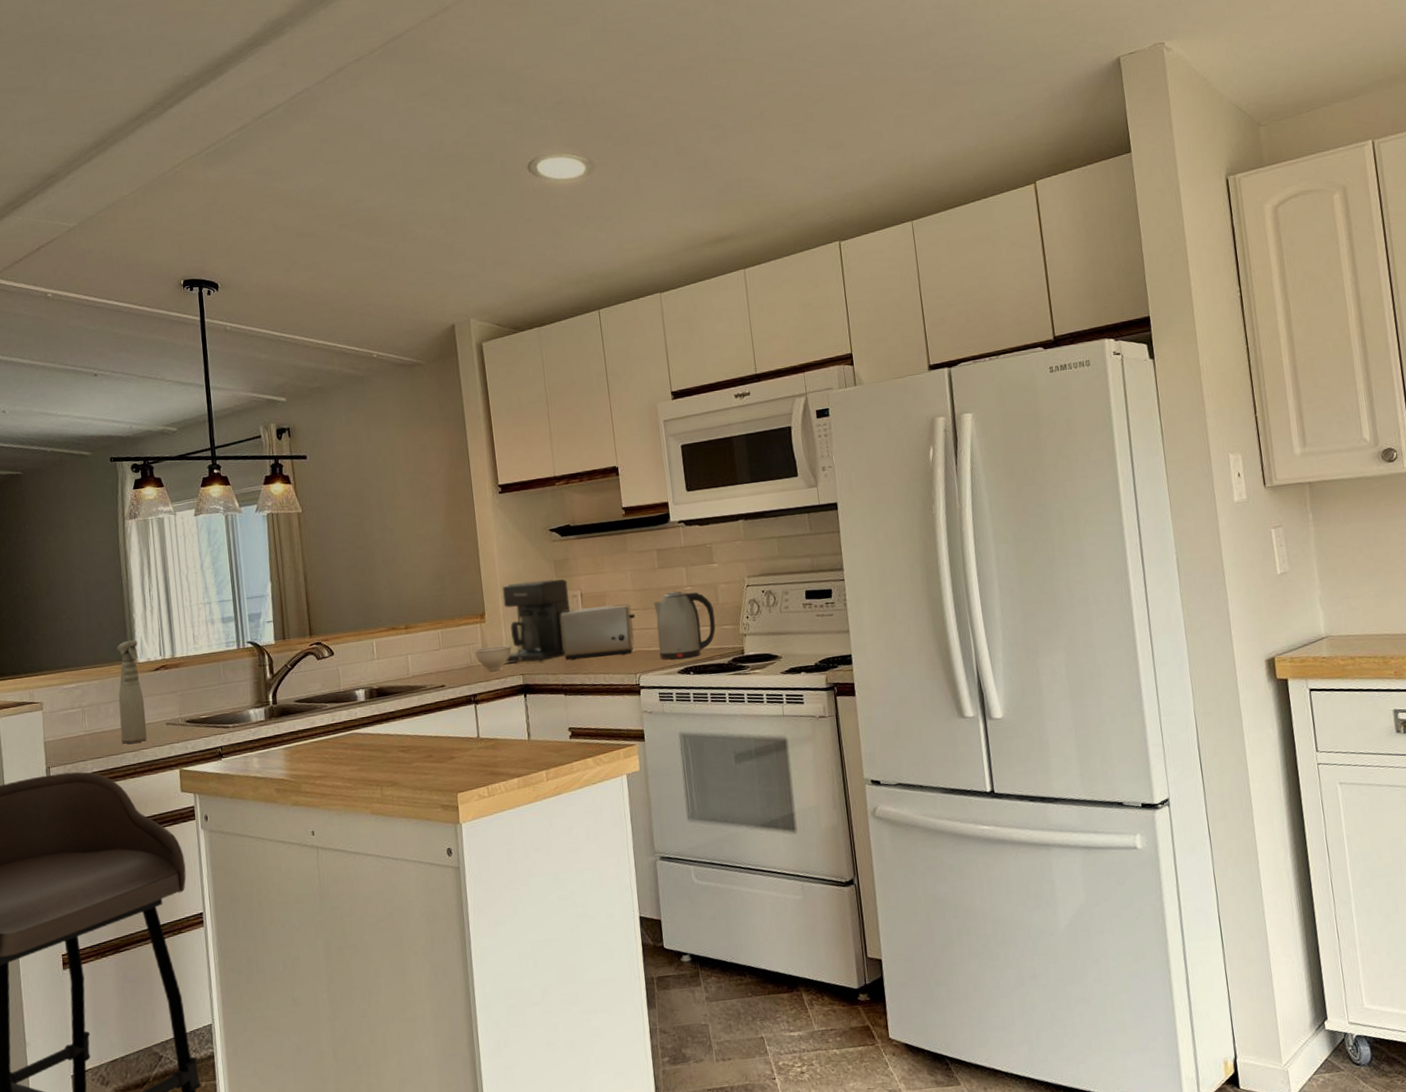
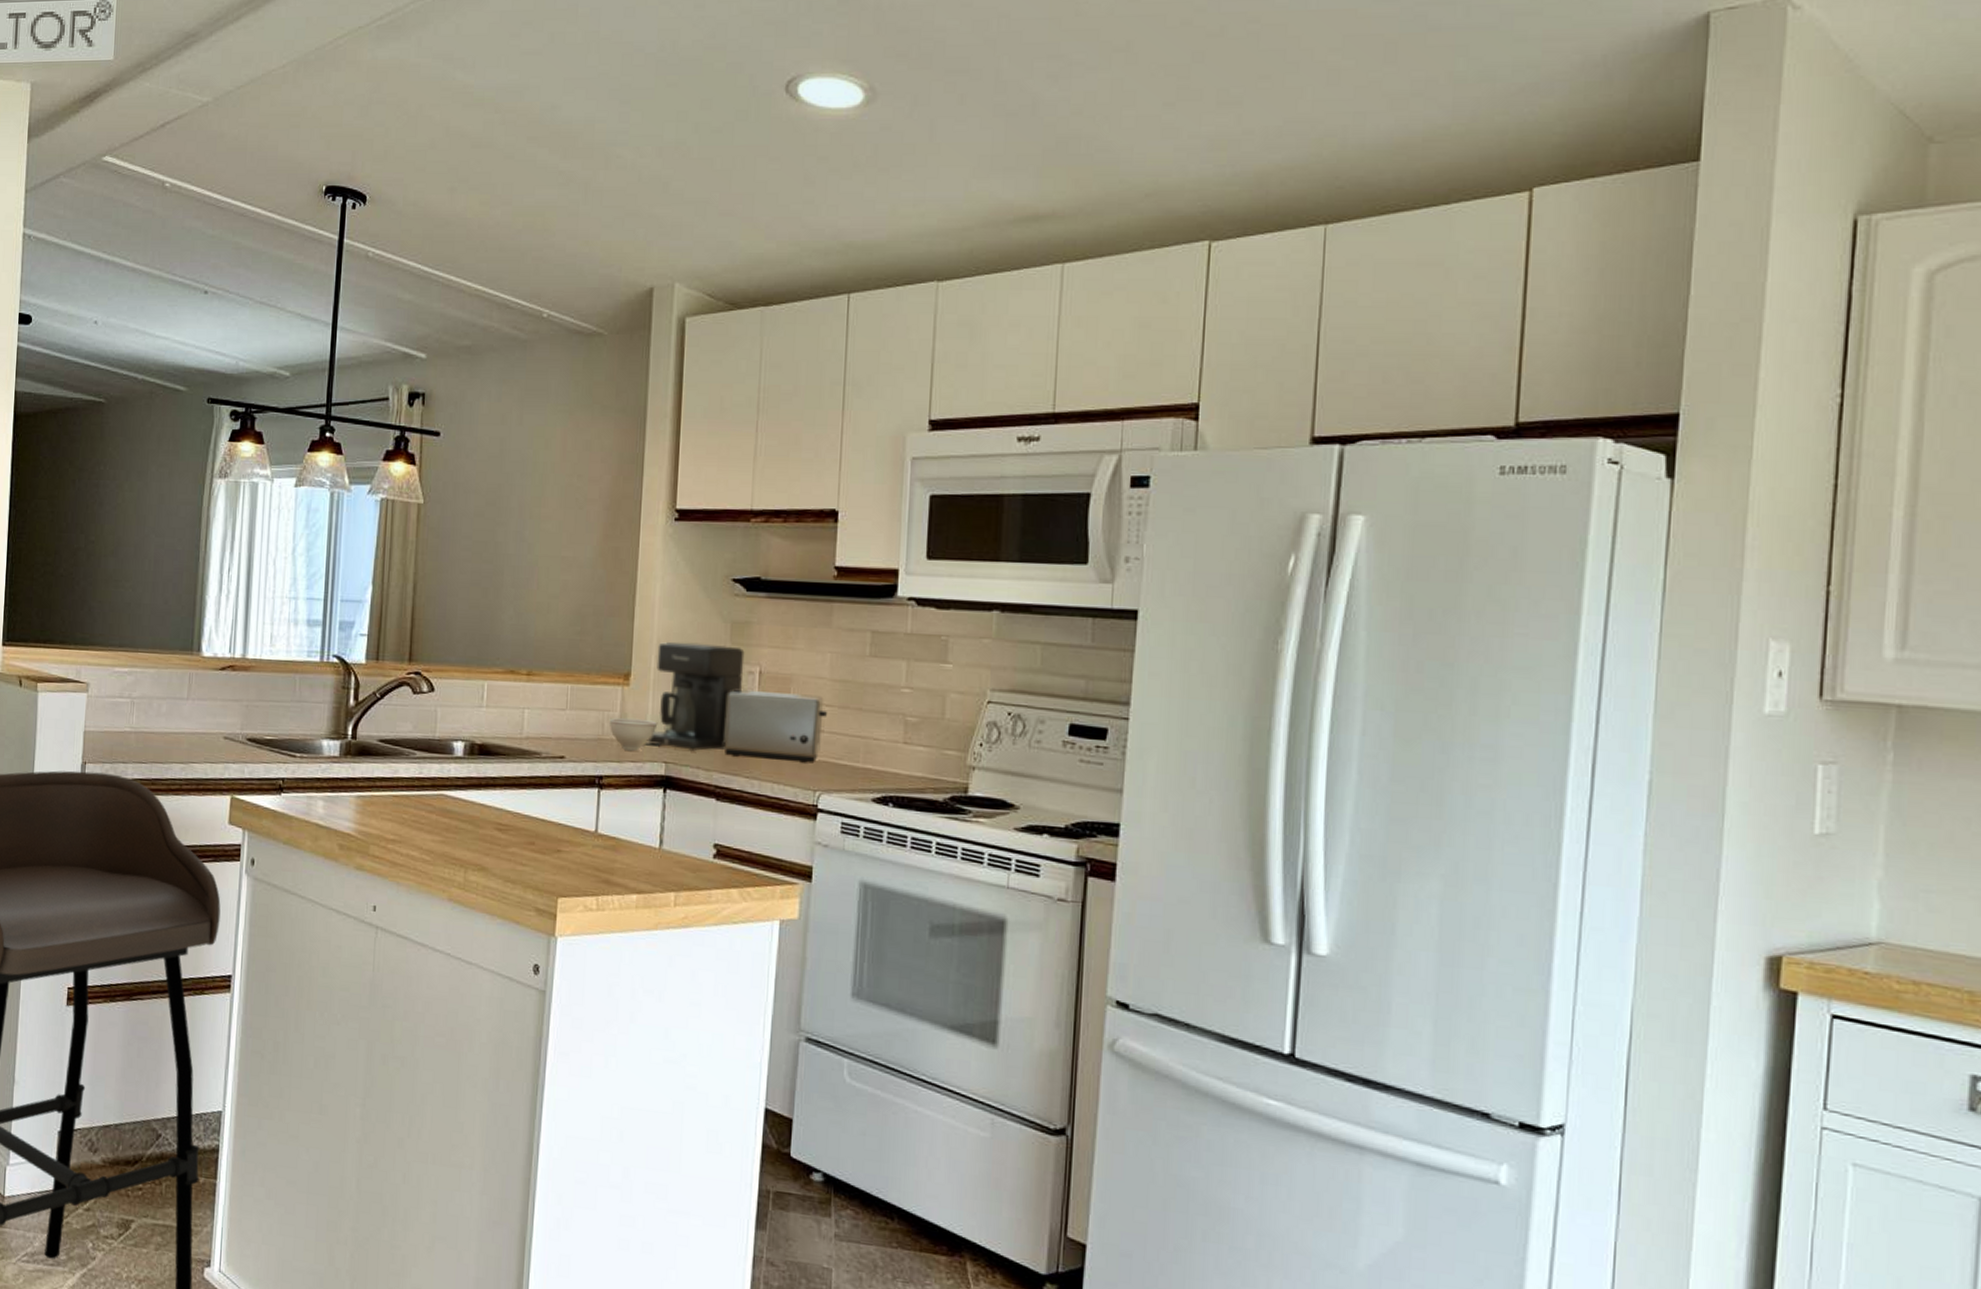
spray bottle: present [117,640,147,744] -> none [170,627,206,754]
kettle: present [653,591,716,660] -> none [851,690,937,784]

